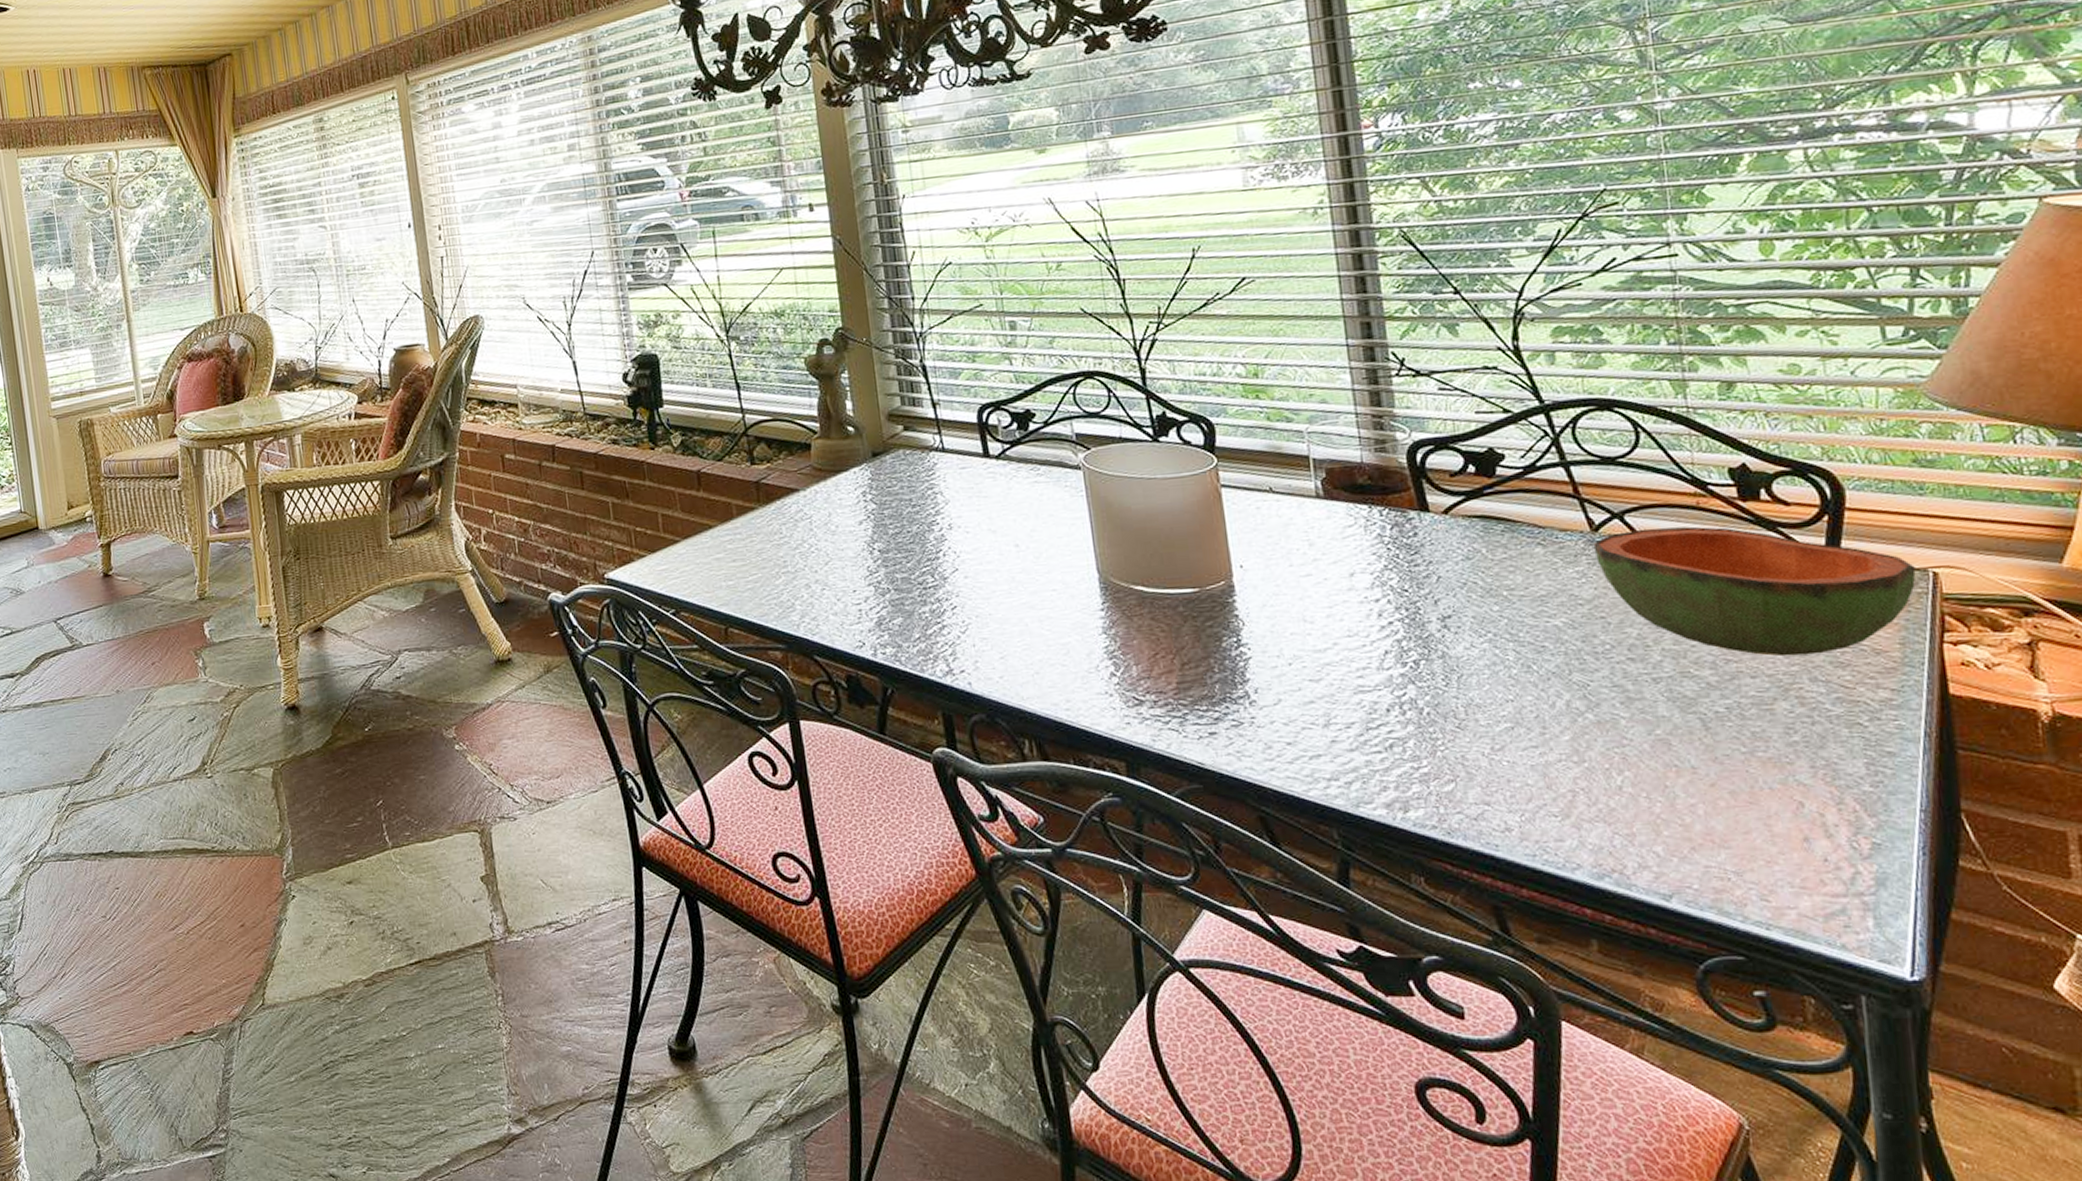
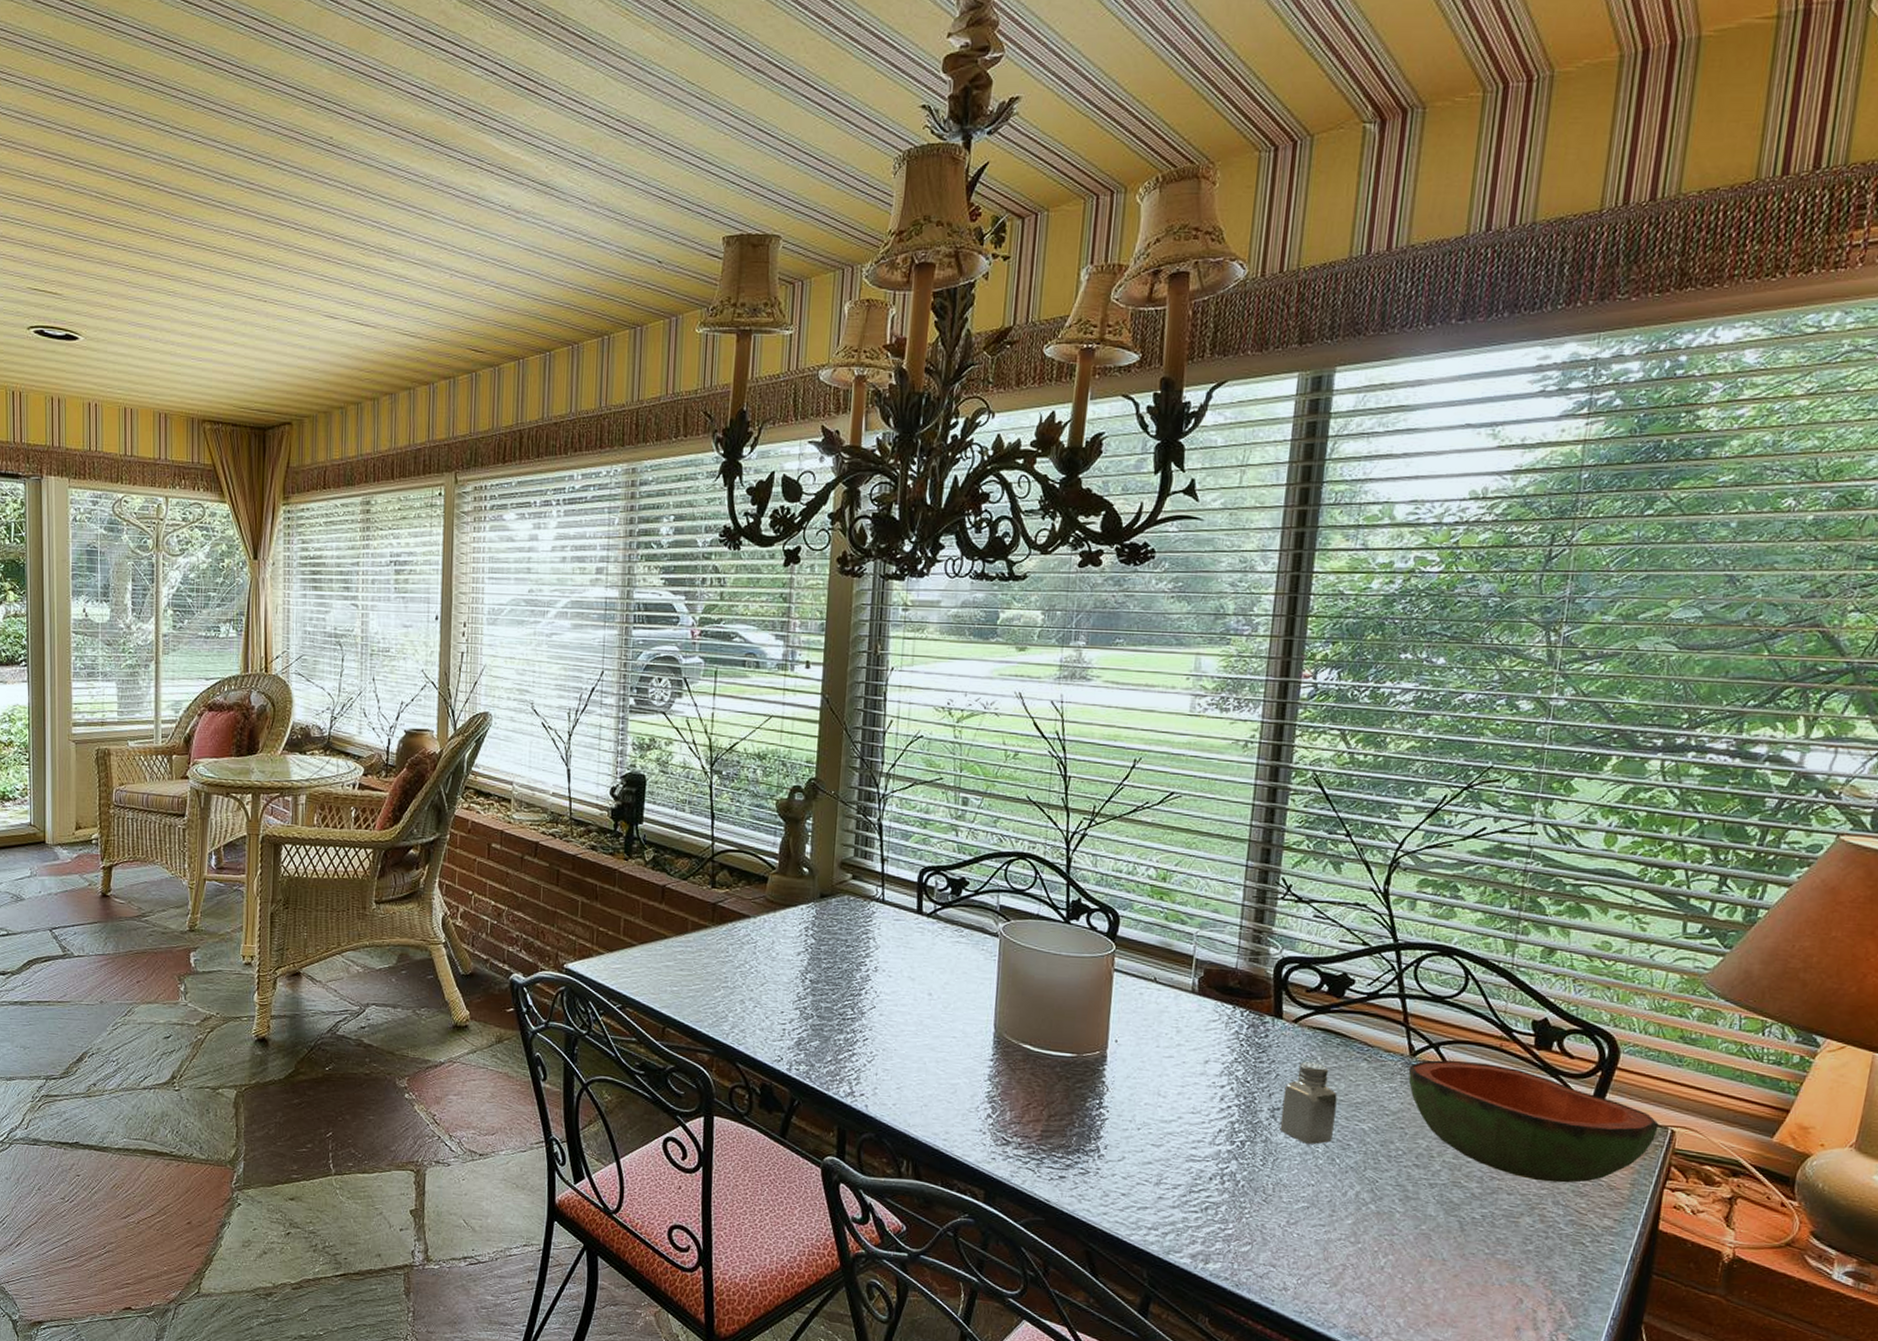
saltshaker: none [1451,556,1522,653] -> present [1279,1062,1337,1144]

